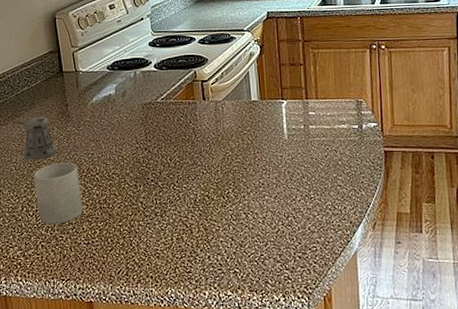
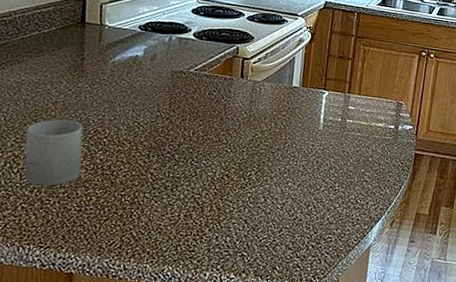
pepper shaker: present [13,116,57,160] -> none [12,66,62,114]

